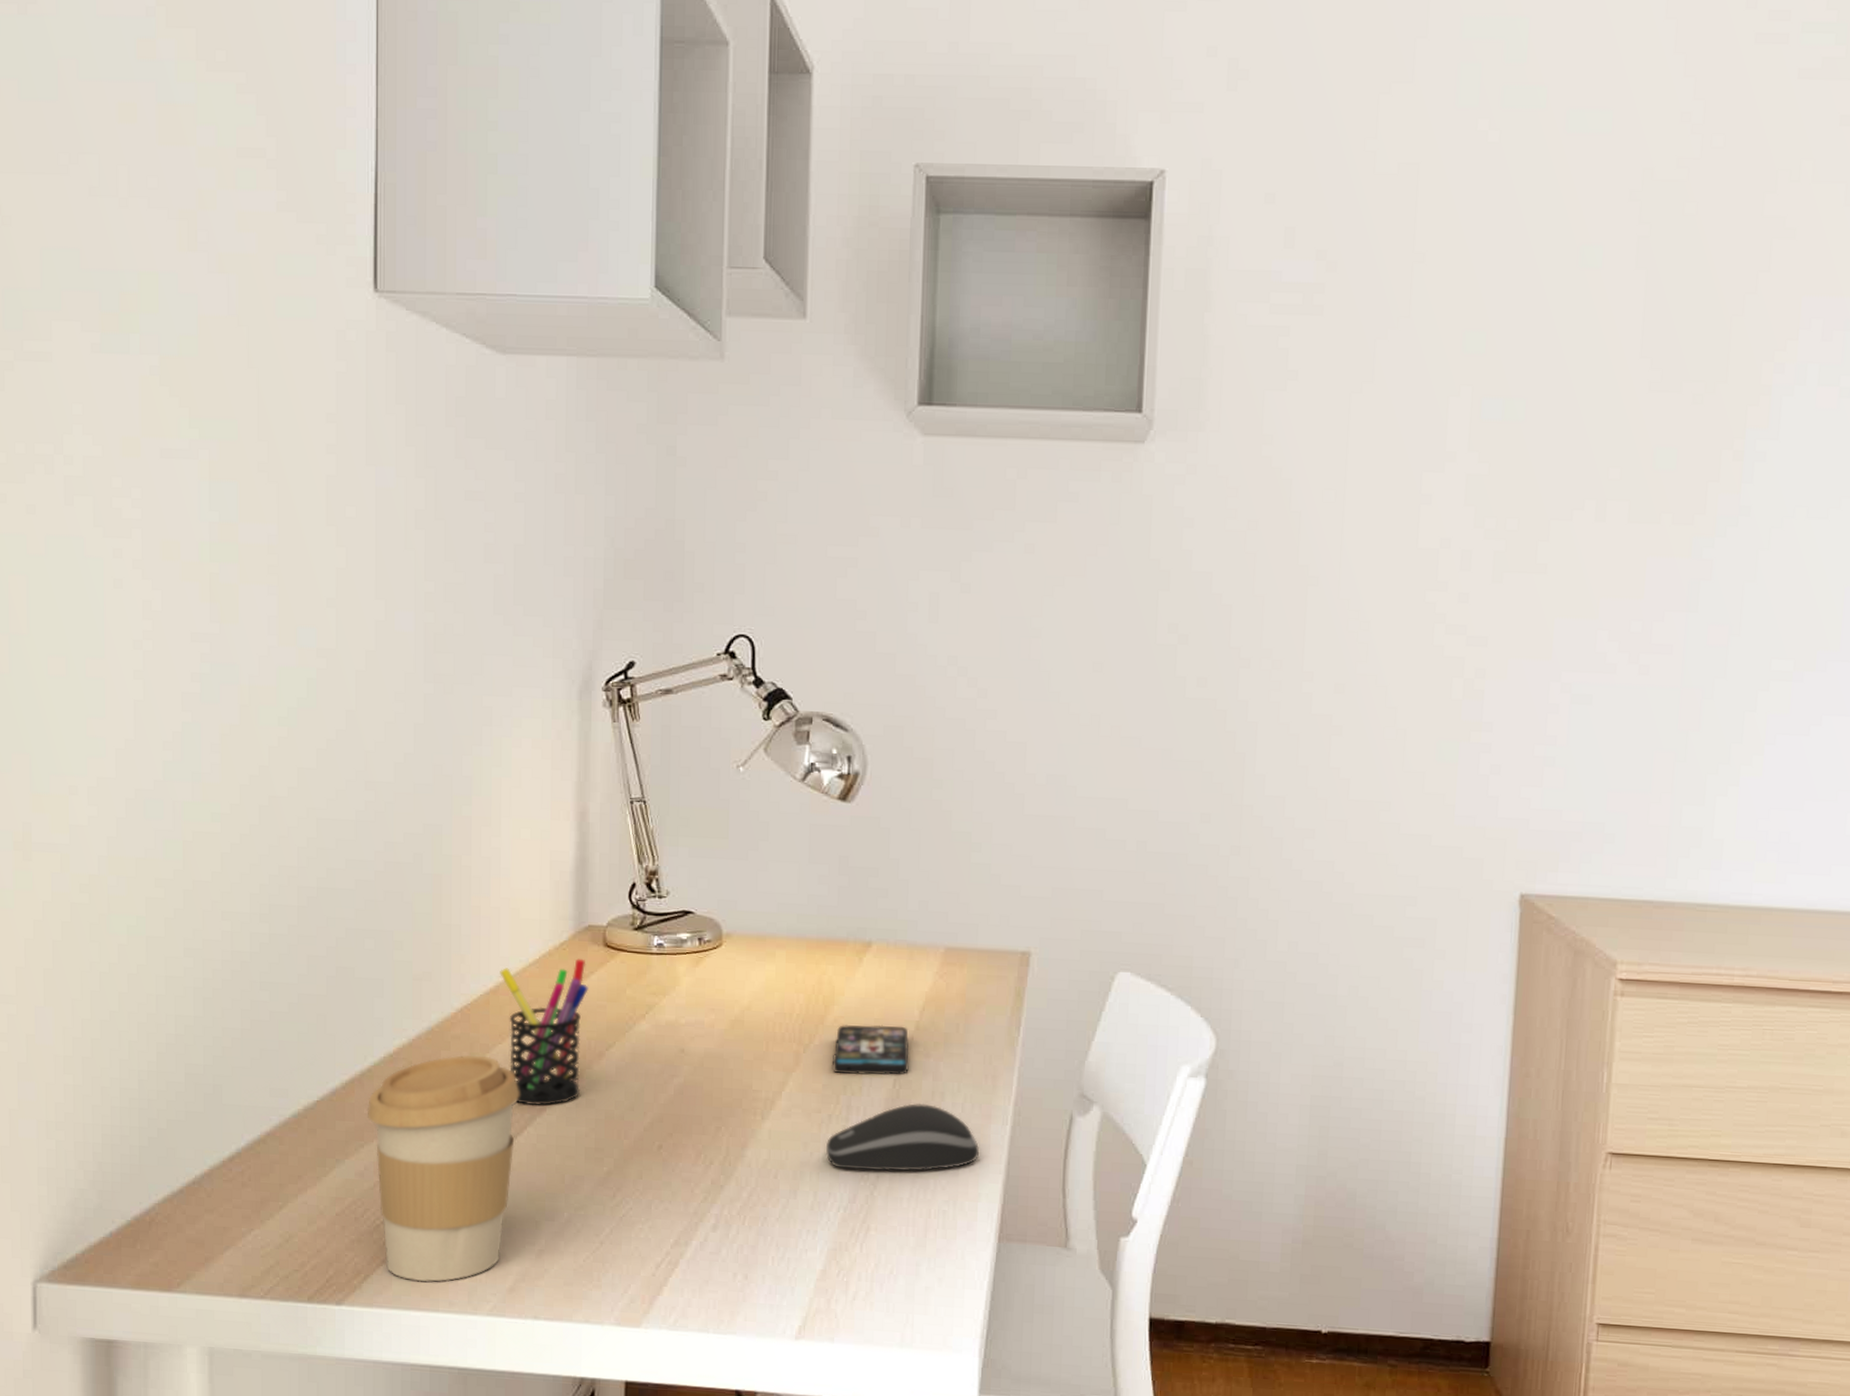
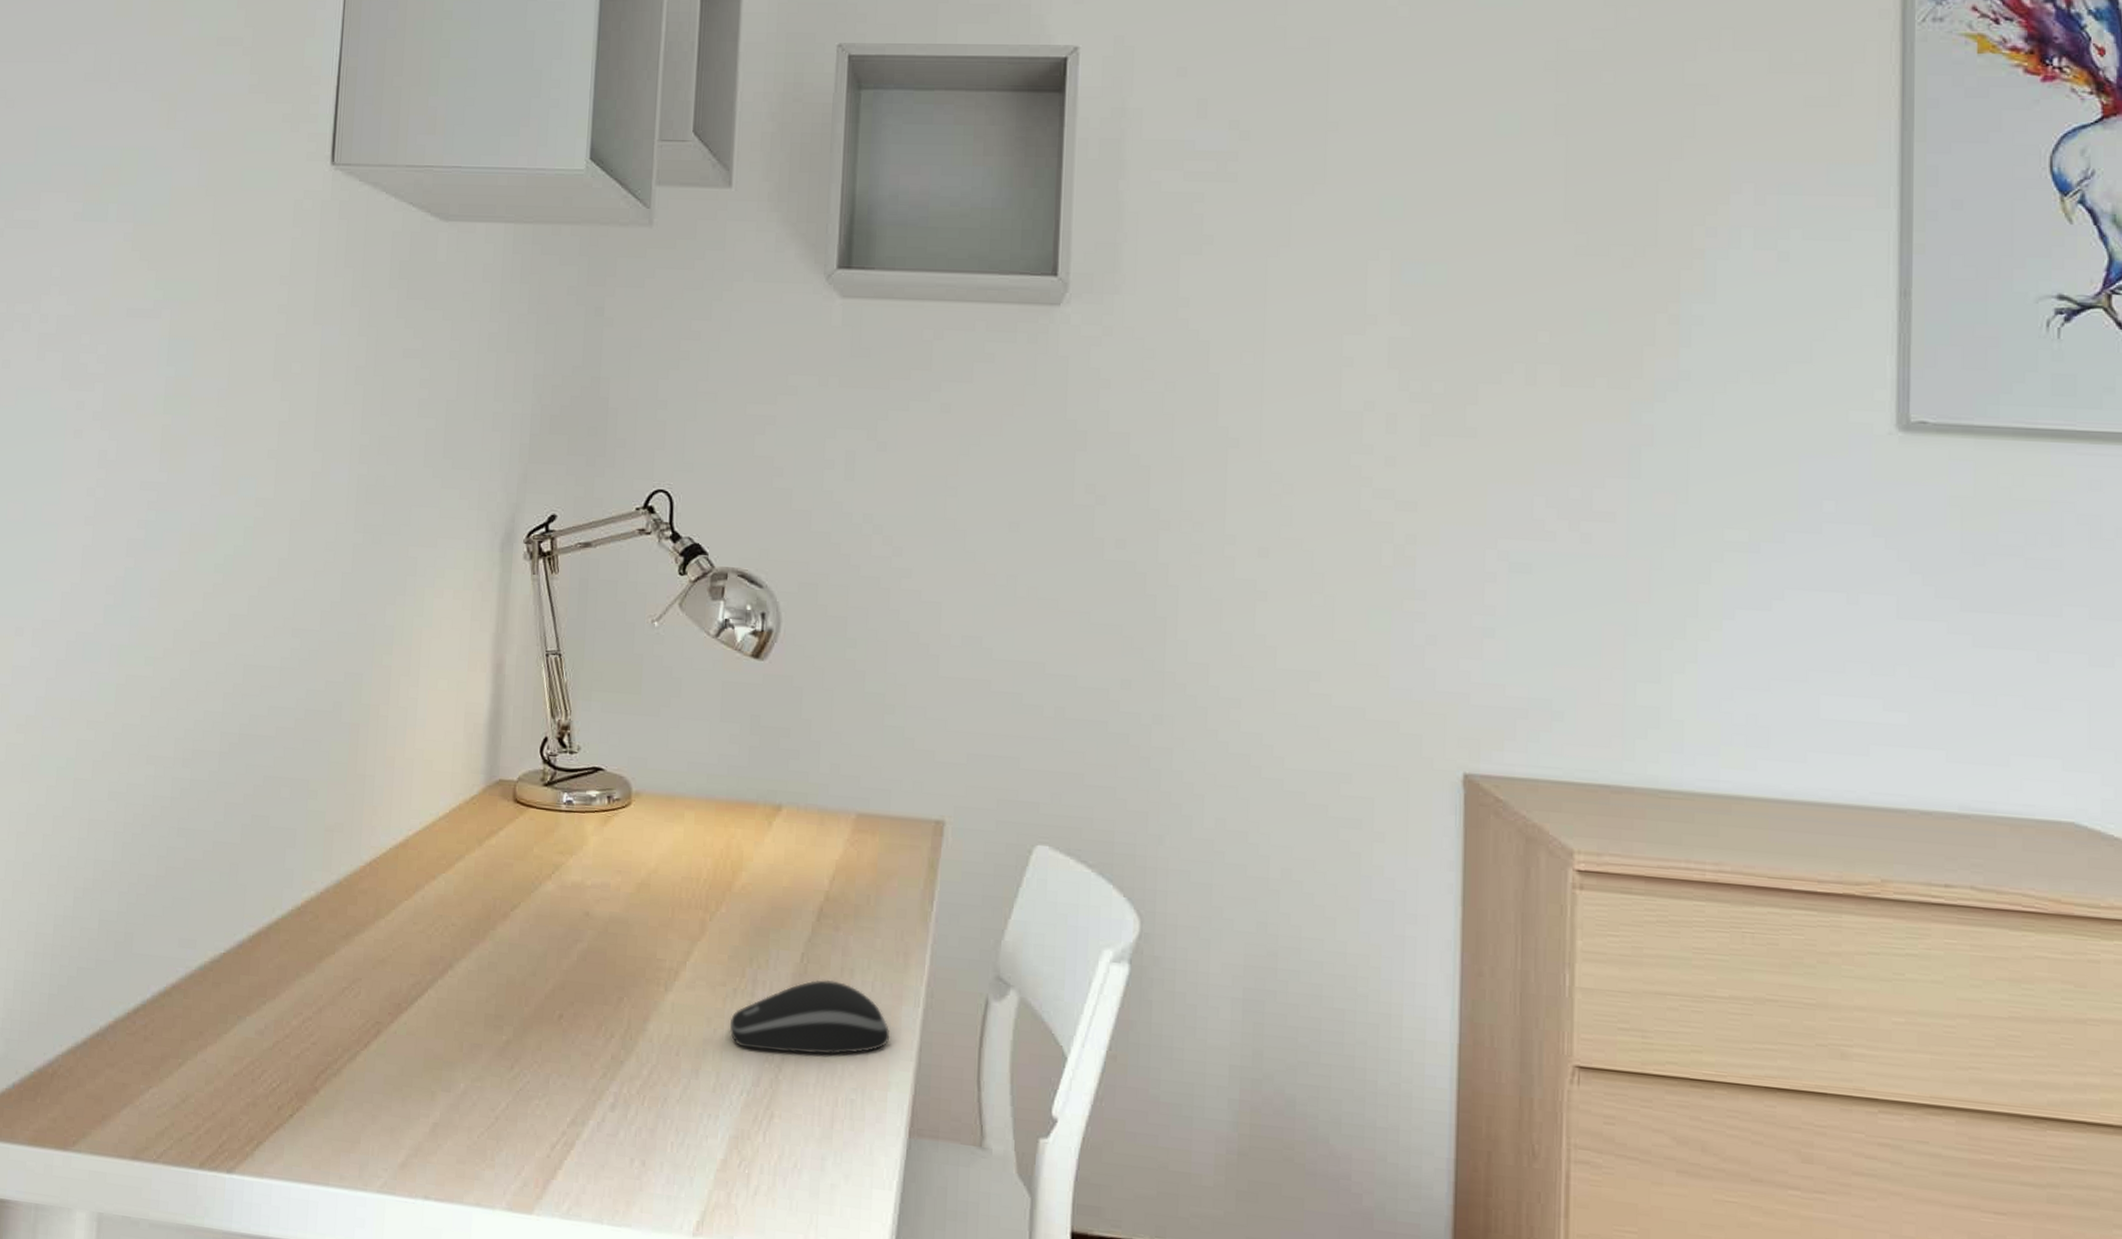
coffee cup: present [367,1055,520,1282] -> none [271,911,423,1153]
pen holder: present [500,958,588,1106] -> none [410,813,496,967]
smartphone: present [832,1025,909,1075] -> none [739,892,818,948]

